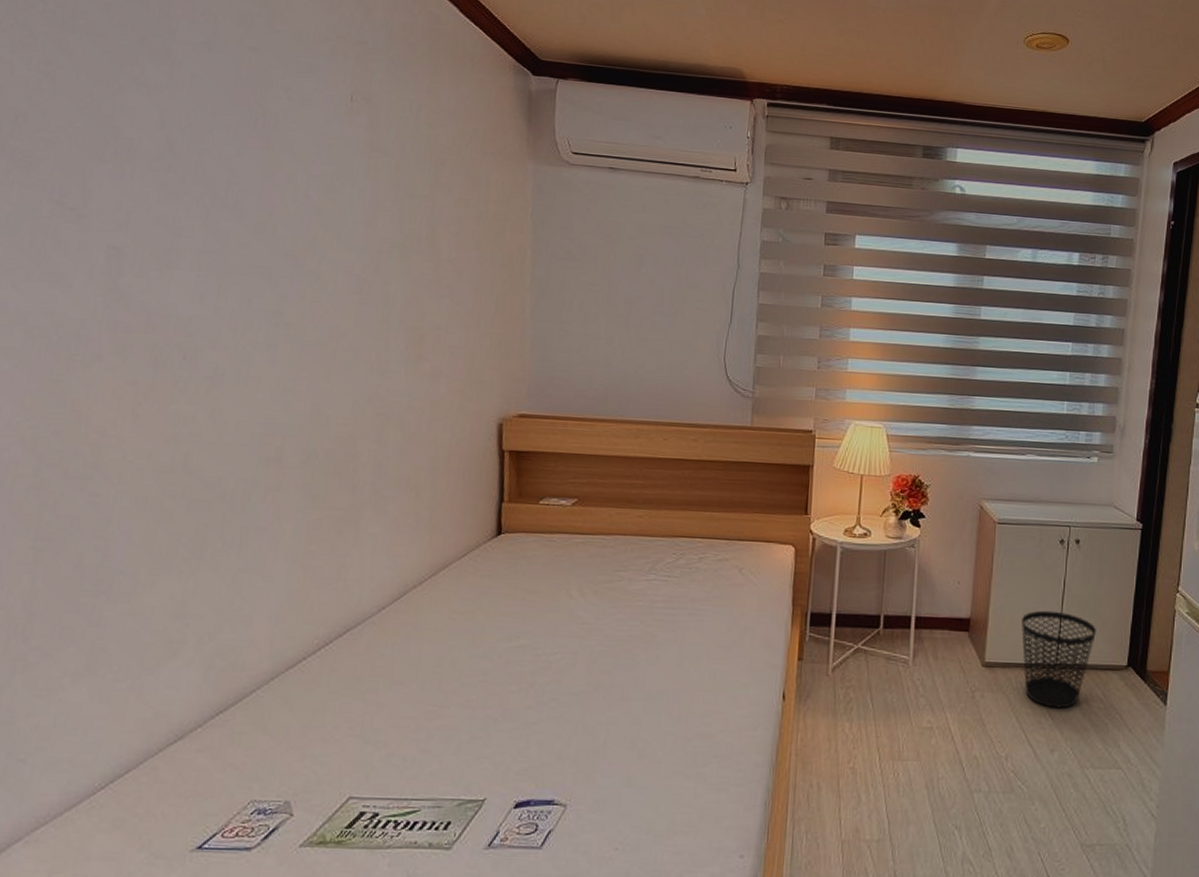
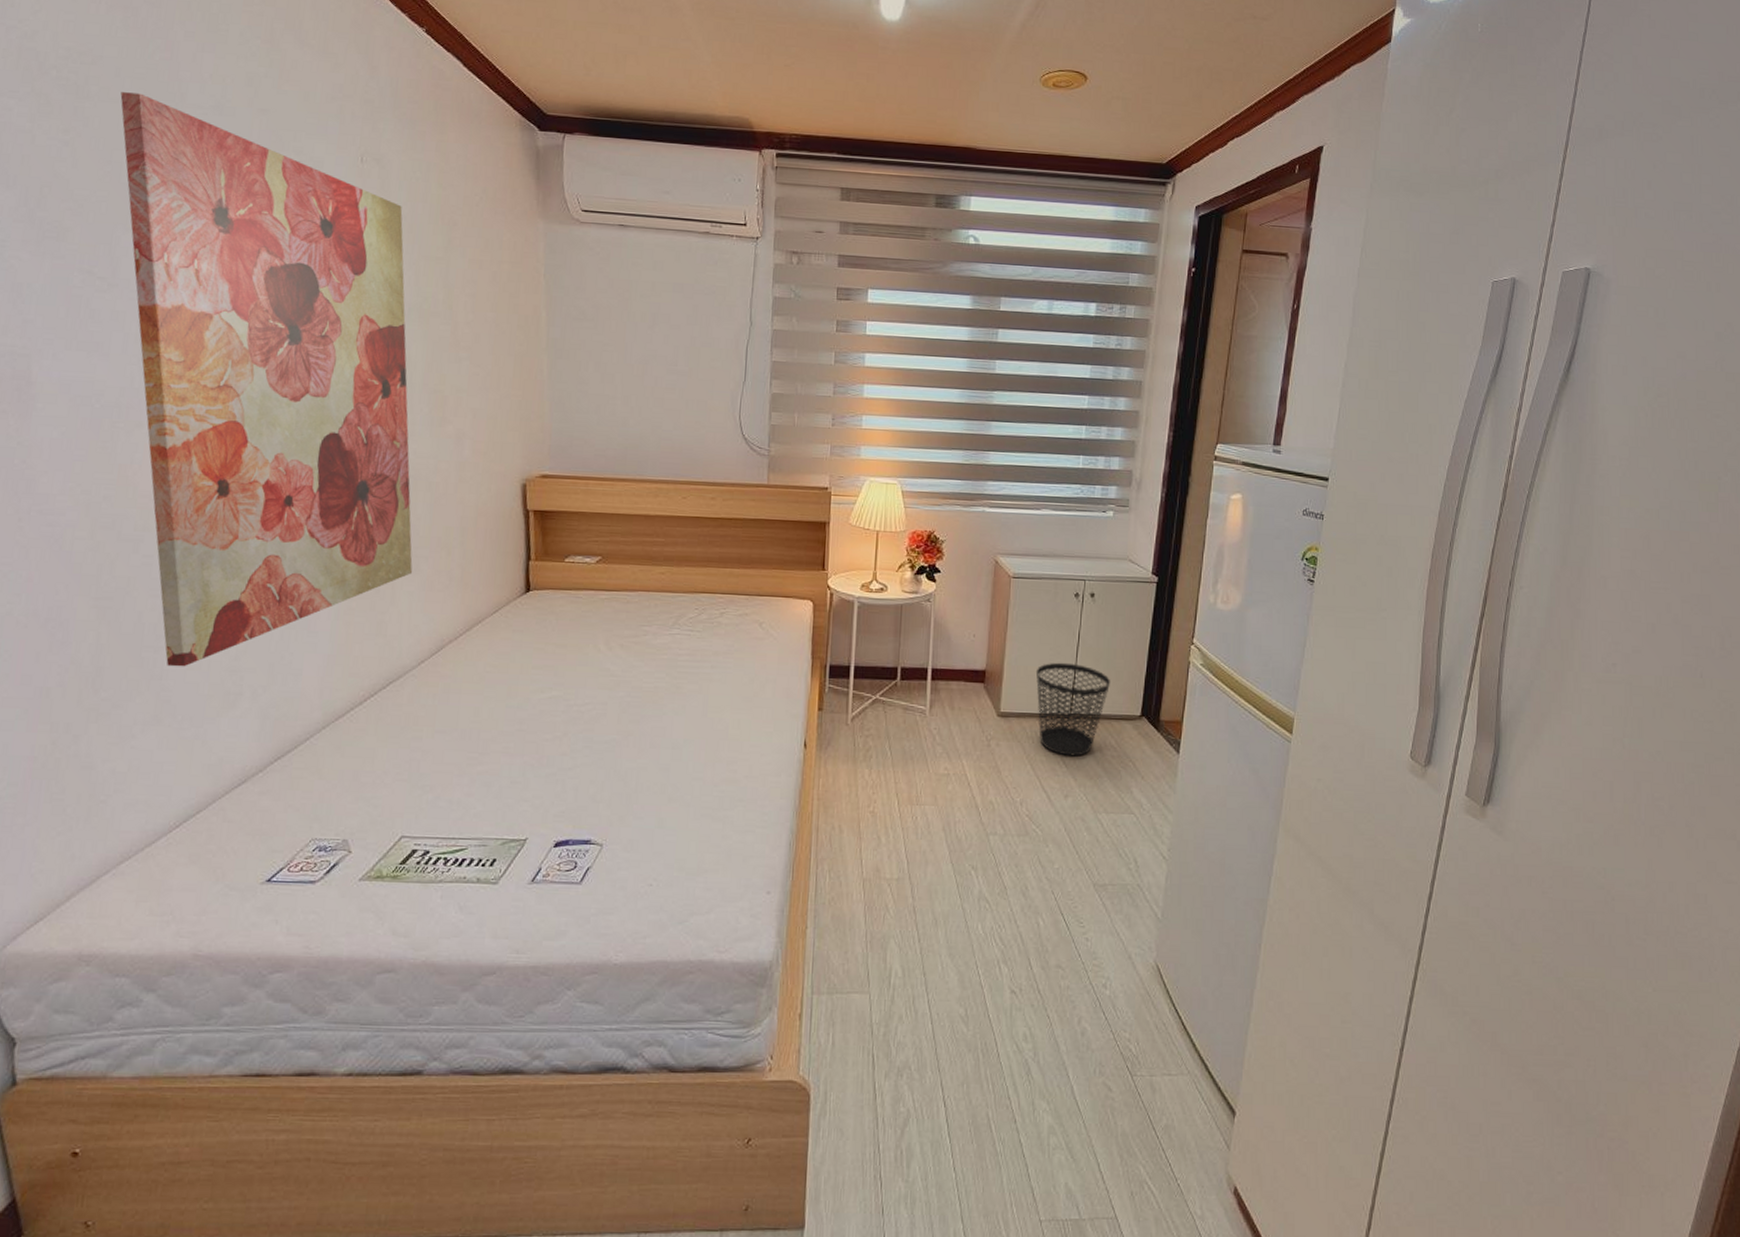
wall art: none [105,26,390,613] -> present [120,92,413,667]

